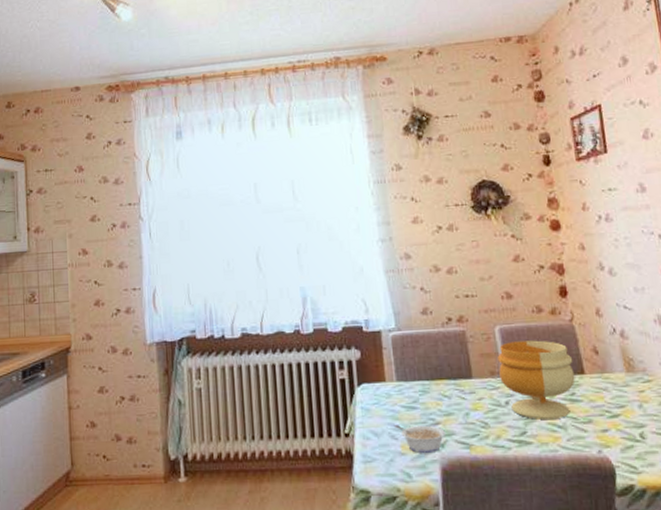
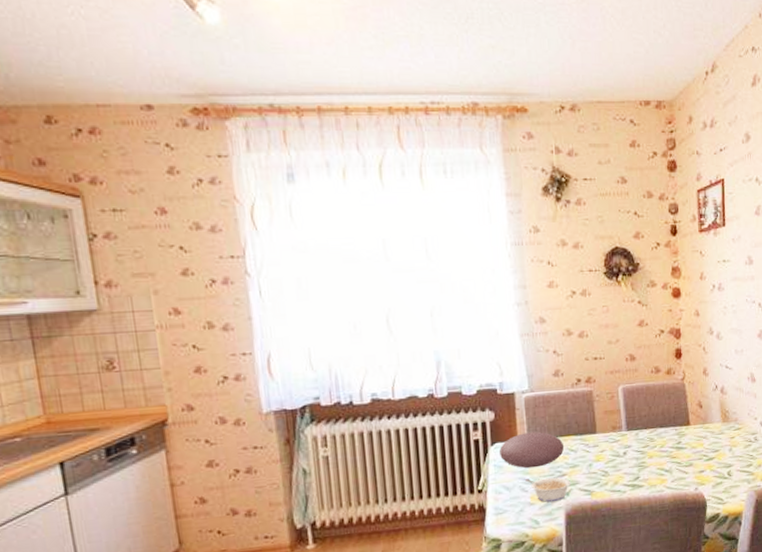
decorative bowl: none [367,373,437,414] -> present [500,431,565,469]
footed bowl: present [497,340,576,420] -> none [619,397,682,466]

